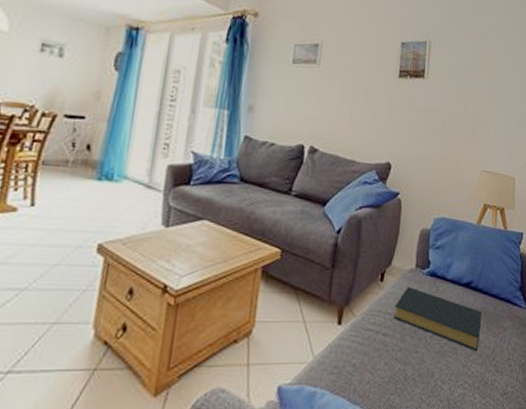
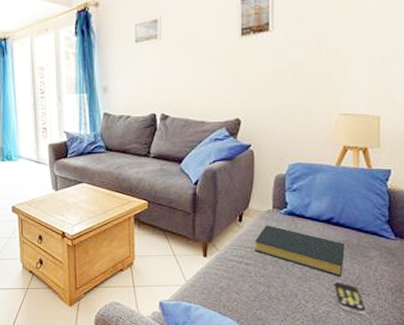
remote control: none [470,357,499,397] -> present [334,282,366,315]

